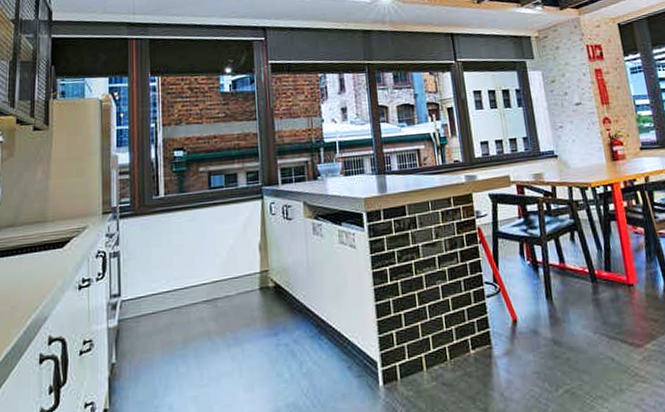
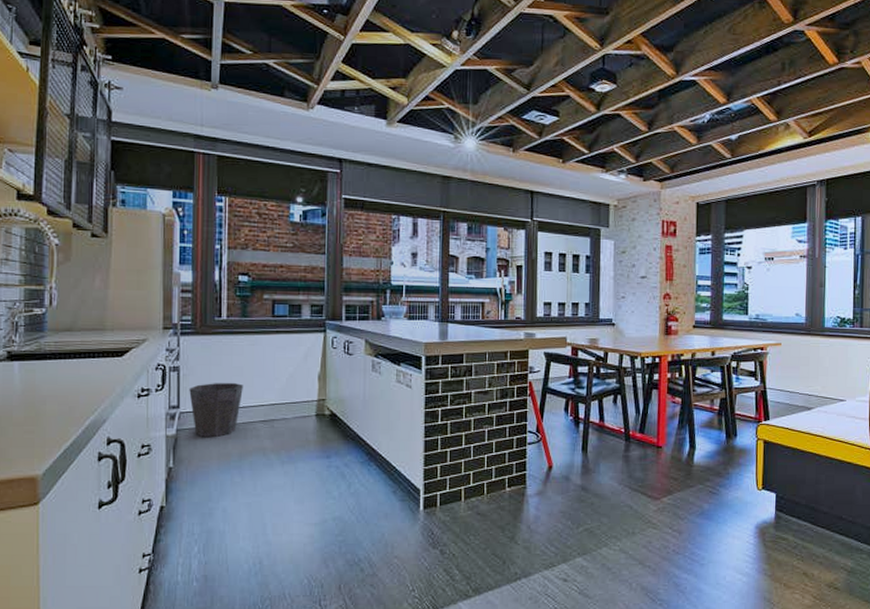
waste bin: none [130,262,184,325] -> present [189,382,243,437]

